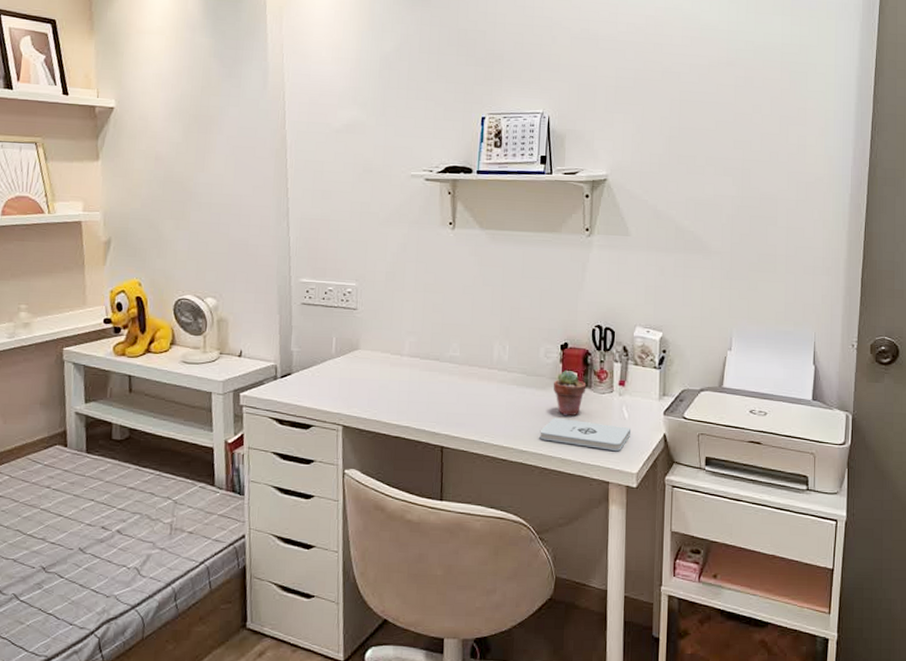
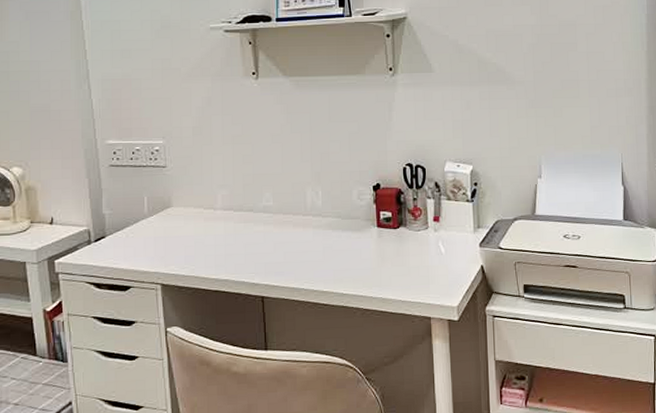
notepad: present [539,417,632,451] -> none [359,258,449,286]
potted succulent: present [554,369,586,416] -> none [369,210,402,256]

